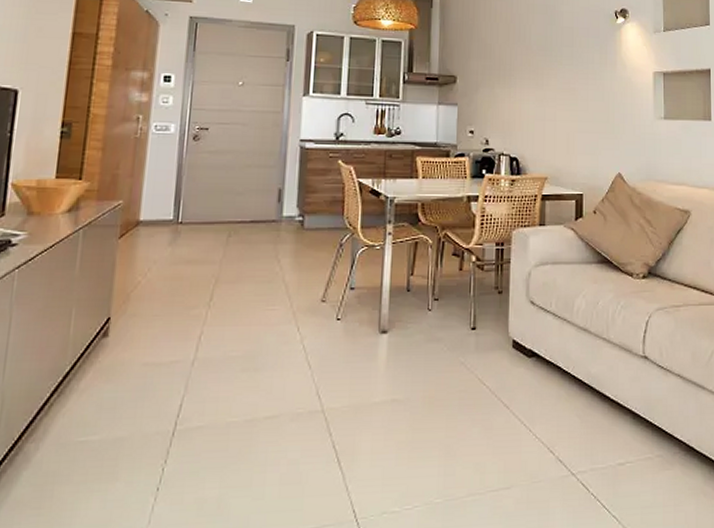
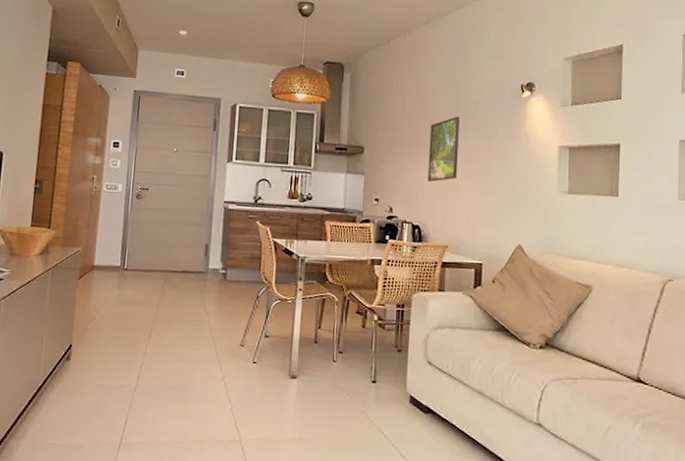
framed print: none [524,43,555,111] -> present [427,116,460,182]

